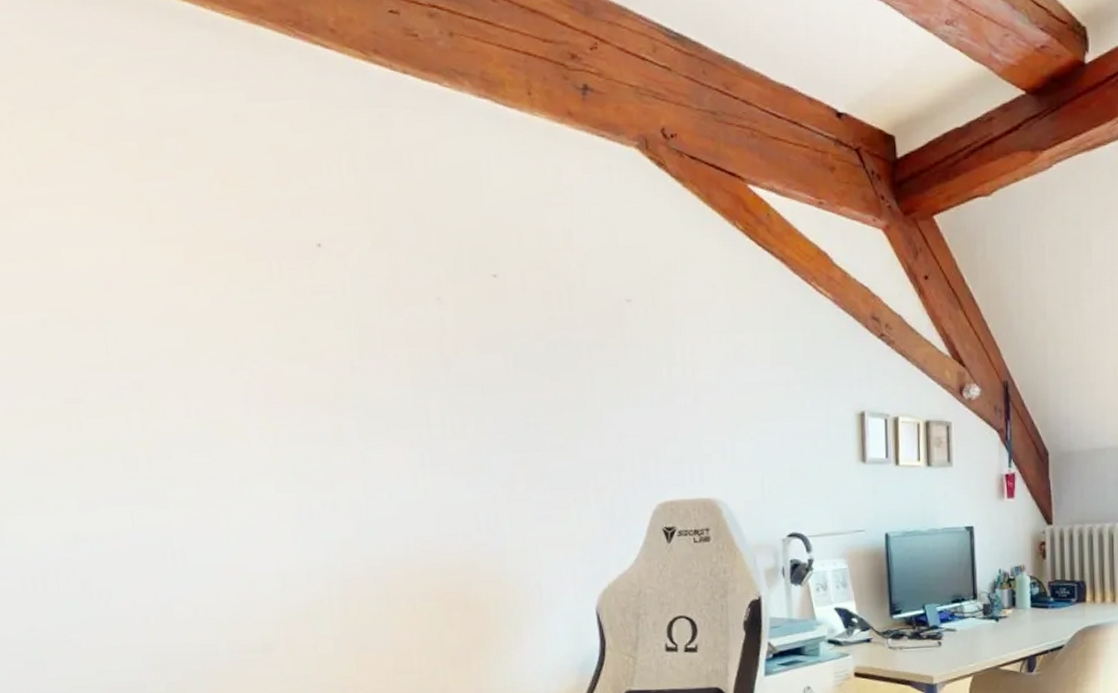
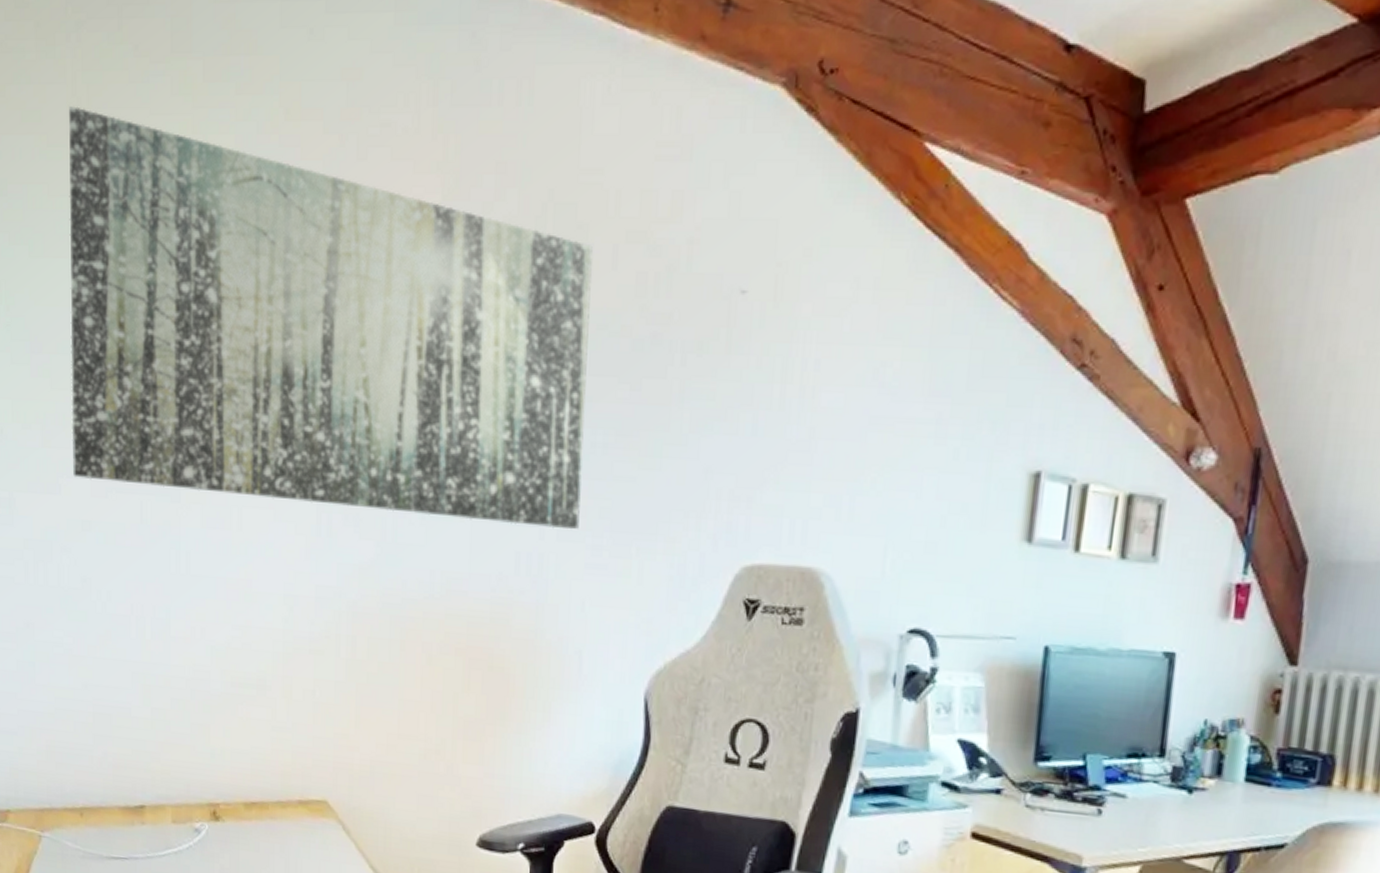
wall art: none [11,184,524,498] -> present [69,106,593,529]

